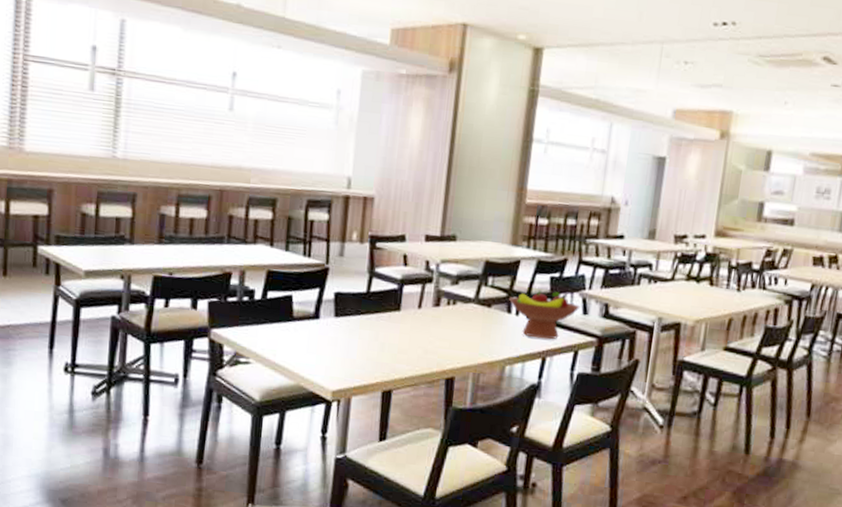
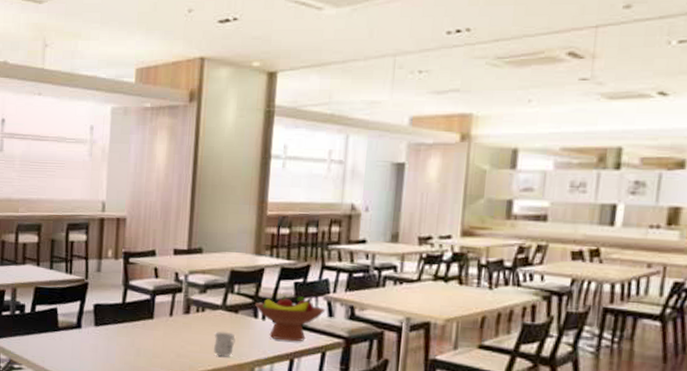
mug: none [464,326,487,354] -> present [214,331,236,357]

